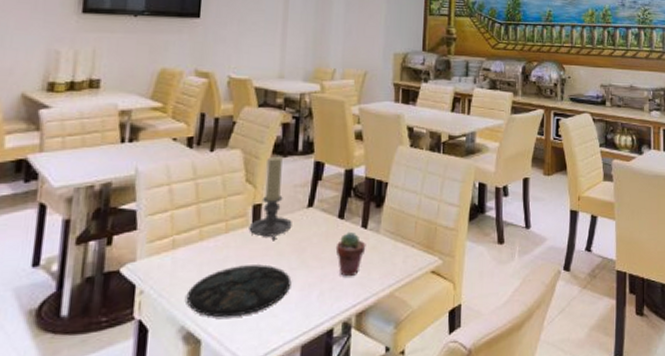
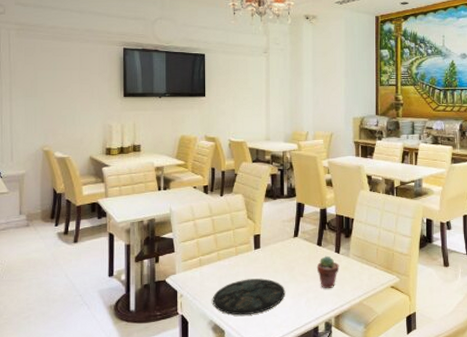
candle holder: present [249,156,292,241] -> none [252,199,283,262]

